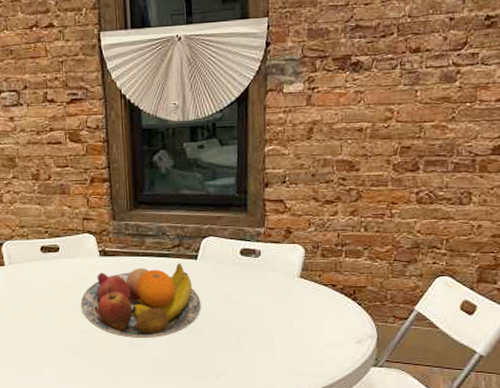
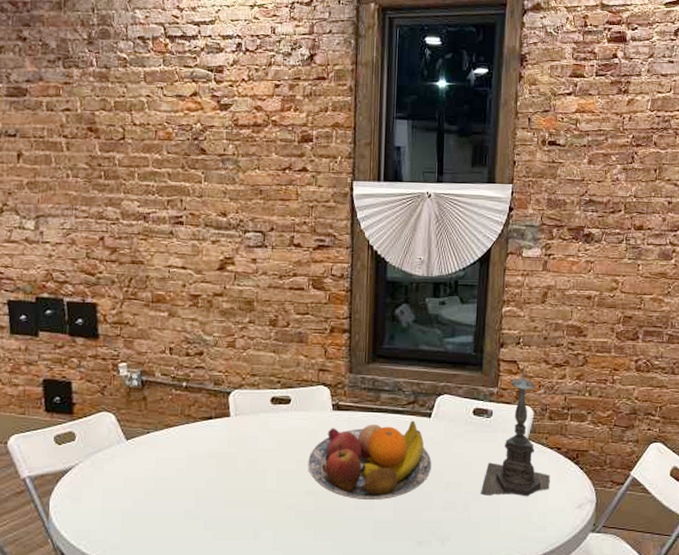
candle holder: none [252,204,326,334] -> present [480,365,550,497]

